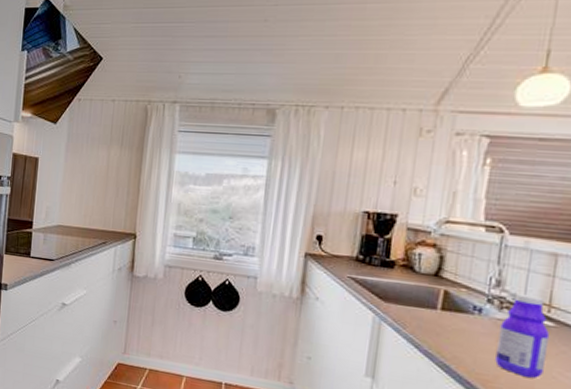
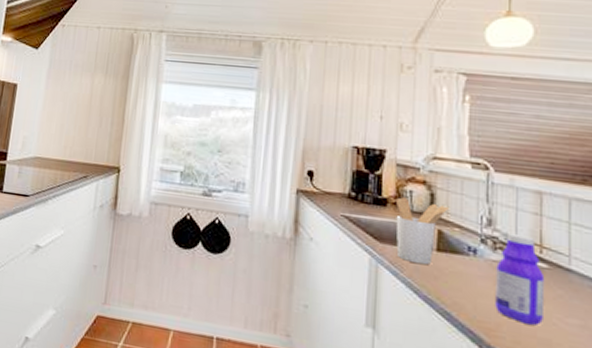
utensil holder: none [400,260,458,323] -> present [395,197,449,265]

